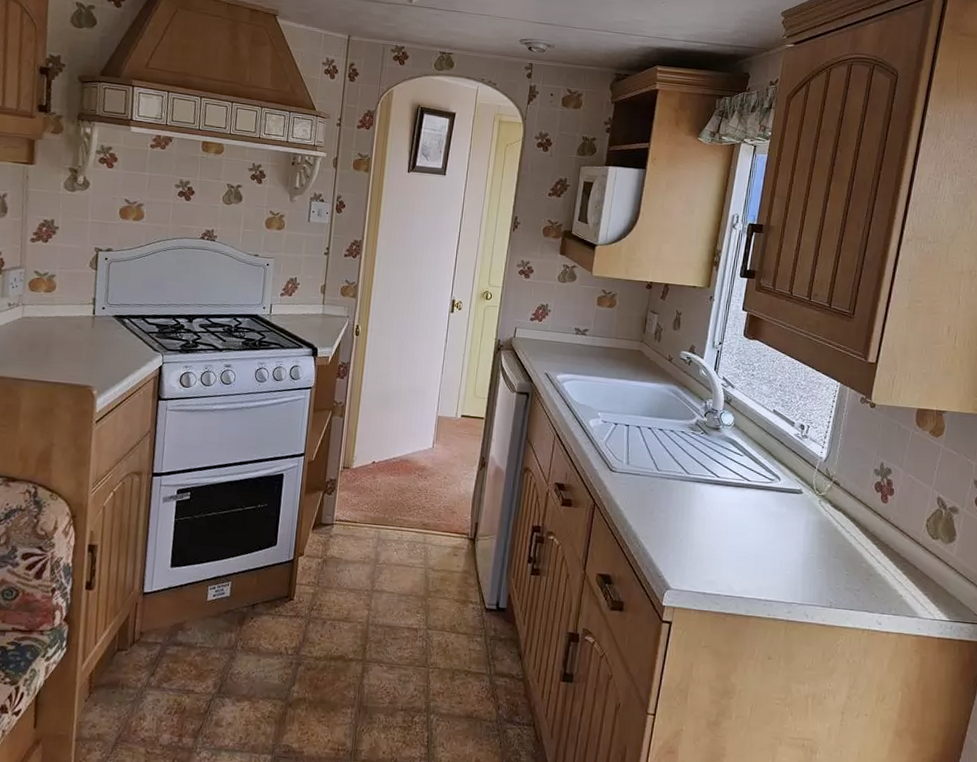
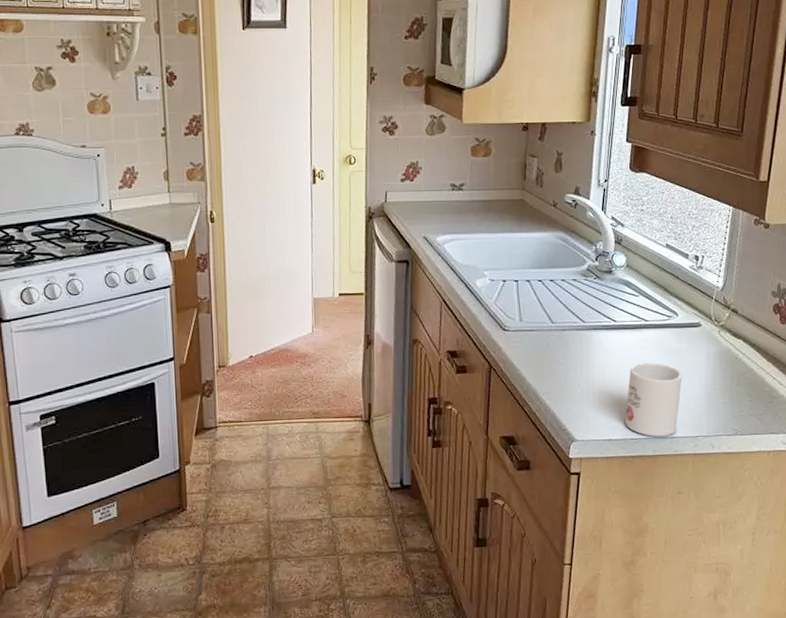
mug: none [720,521,781,598] -> present [625,363,683,437]

